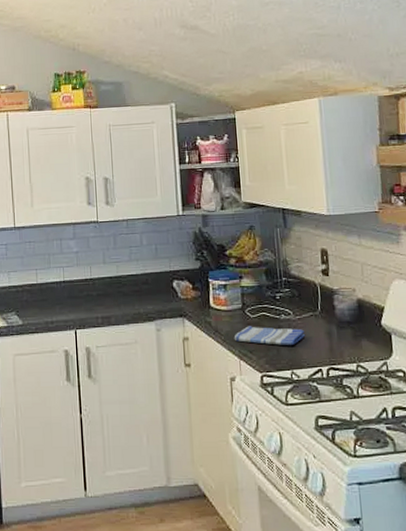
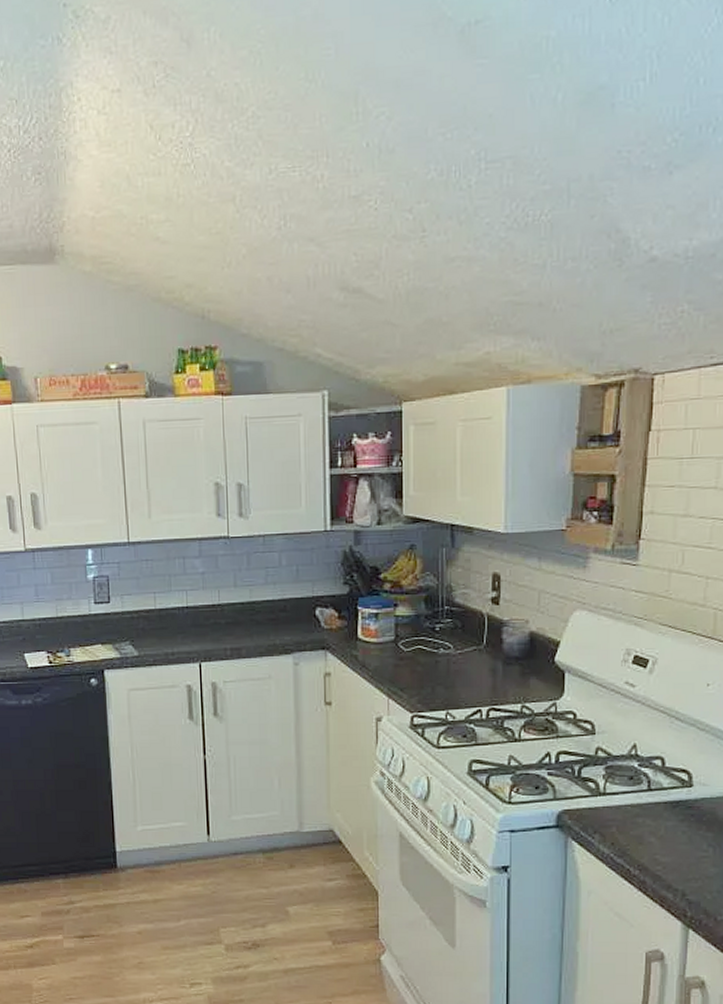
dish towel: present [234,326,306,345] -> none [383,661,466,683]

